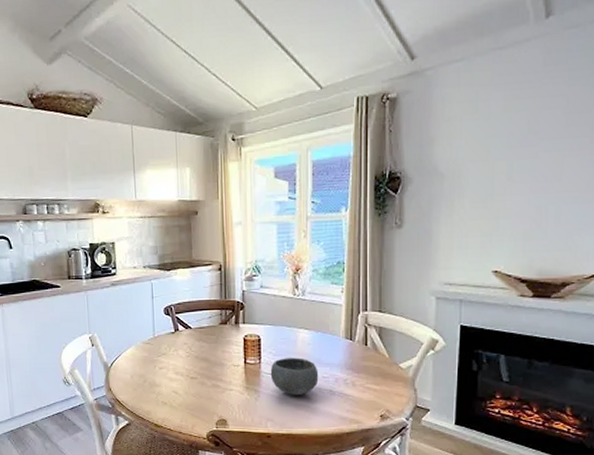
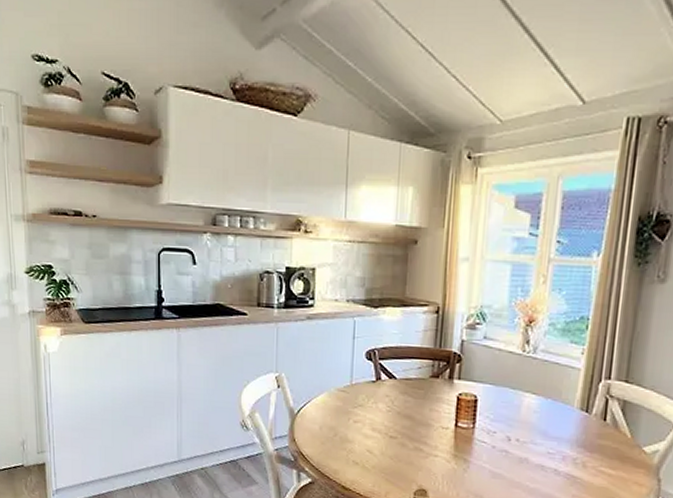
bowl: present [270,357,319,395] -> none [484,425,543,471]

